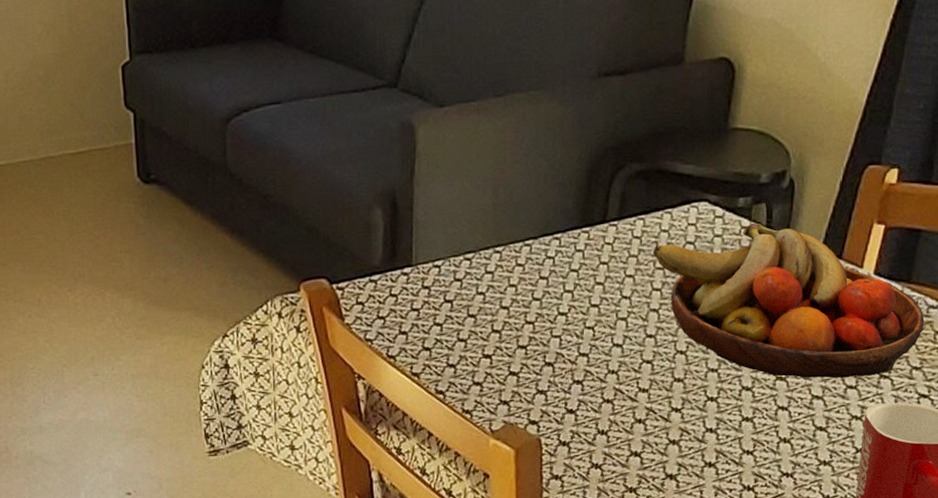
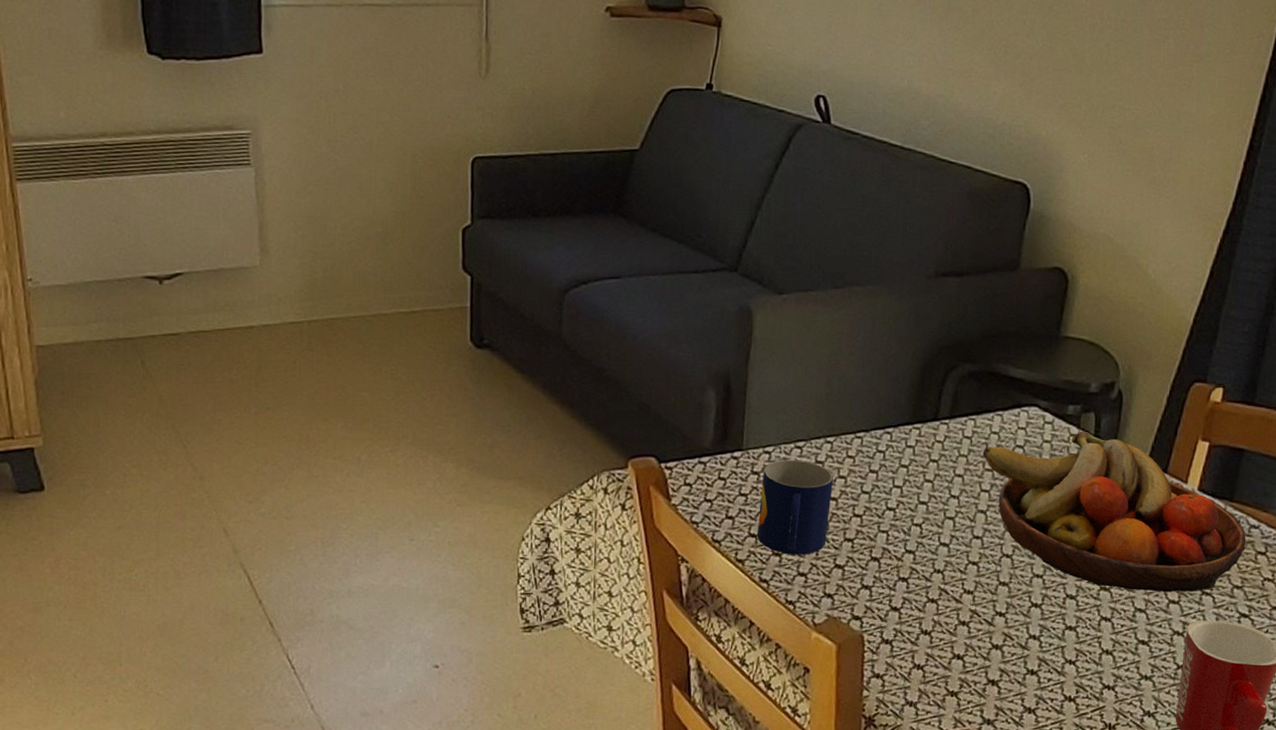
mug: none [430,271,504,365] -> present [756,459,833,555]

